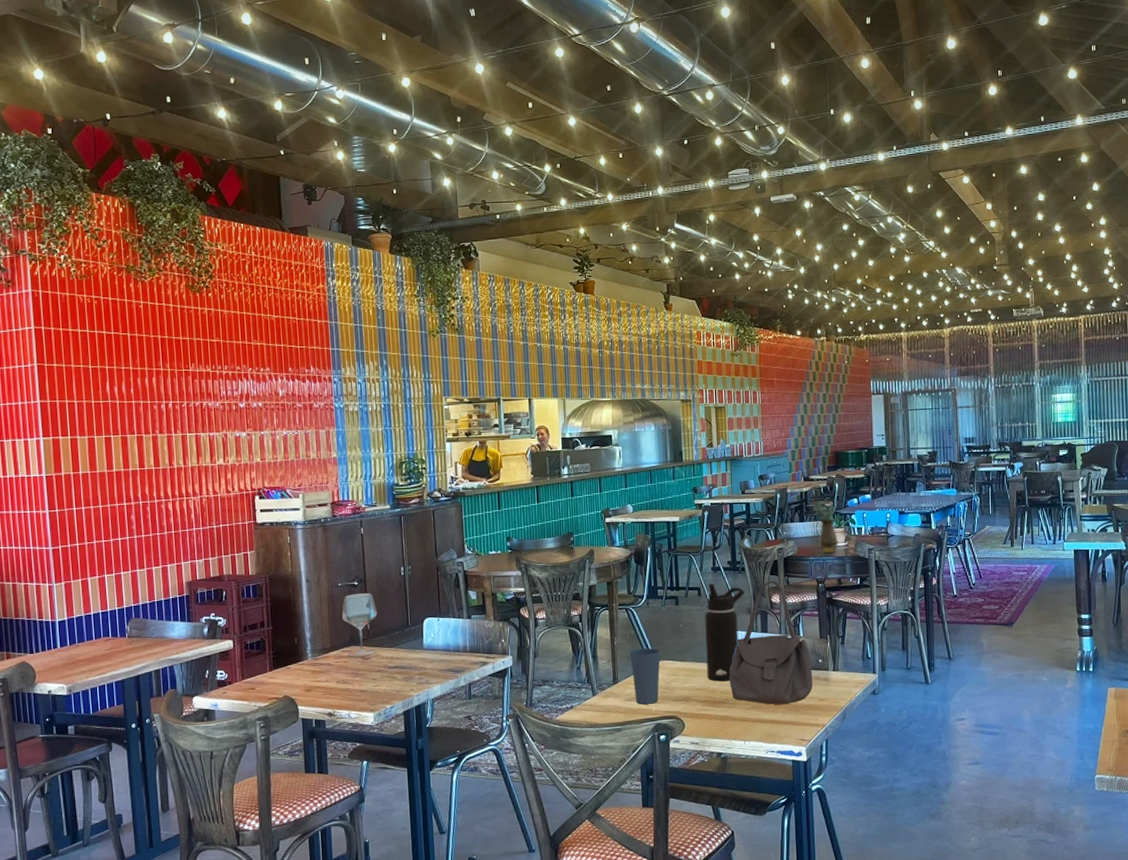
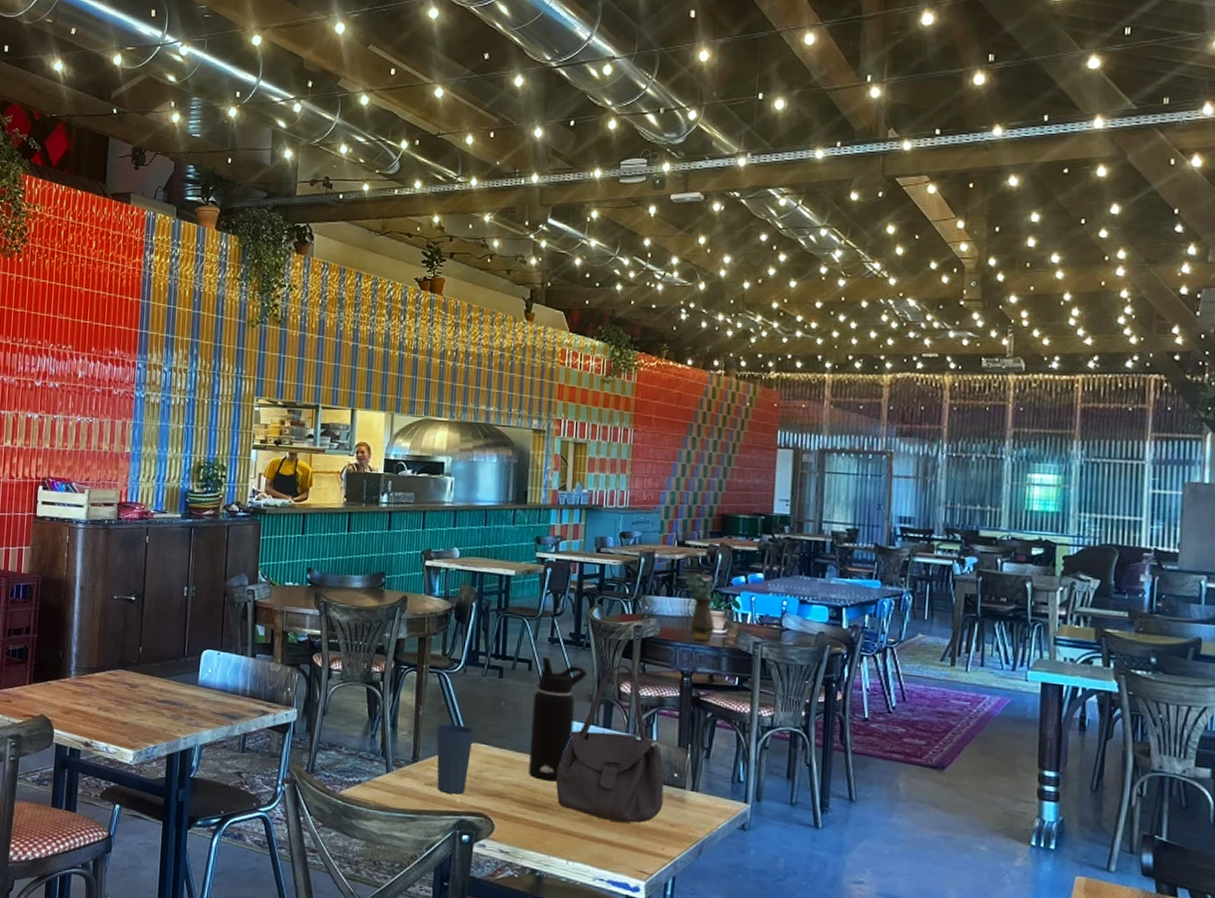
wine glass: present [341,592,377,658] -> none [113,610,152,684]

